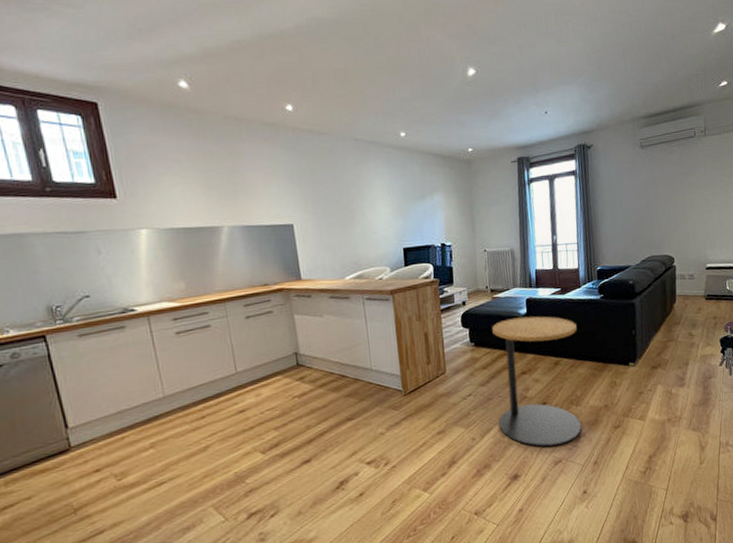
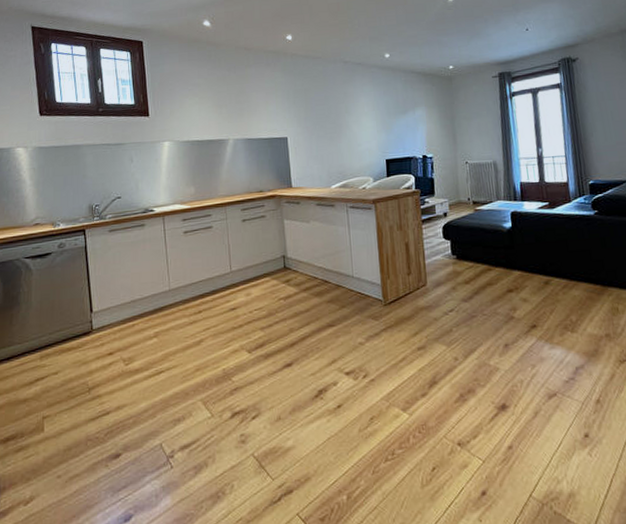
side table: present [492,316,581,447] -> none [475,230,579,376]

